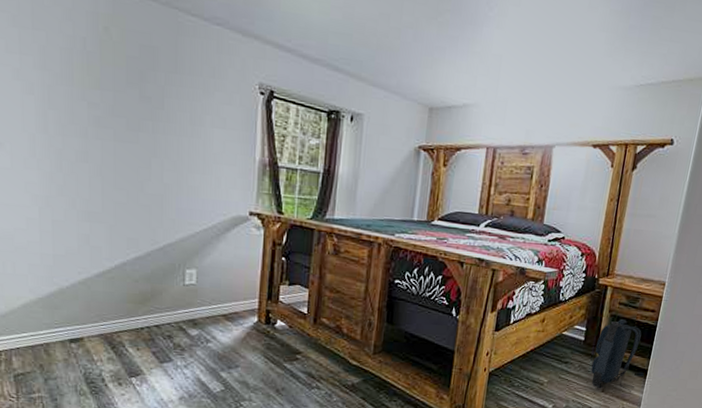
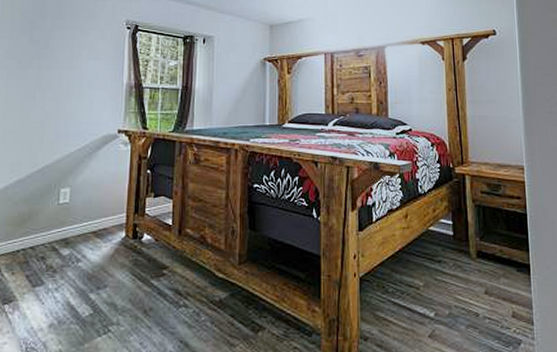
backpack: present [591,318,642,392] -> none [466,208,520,292]

